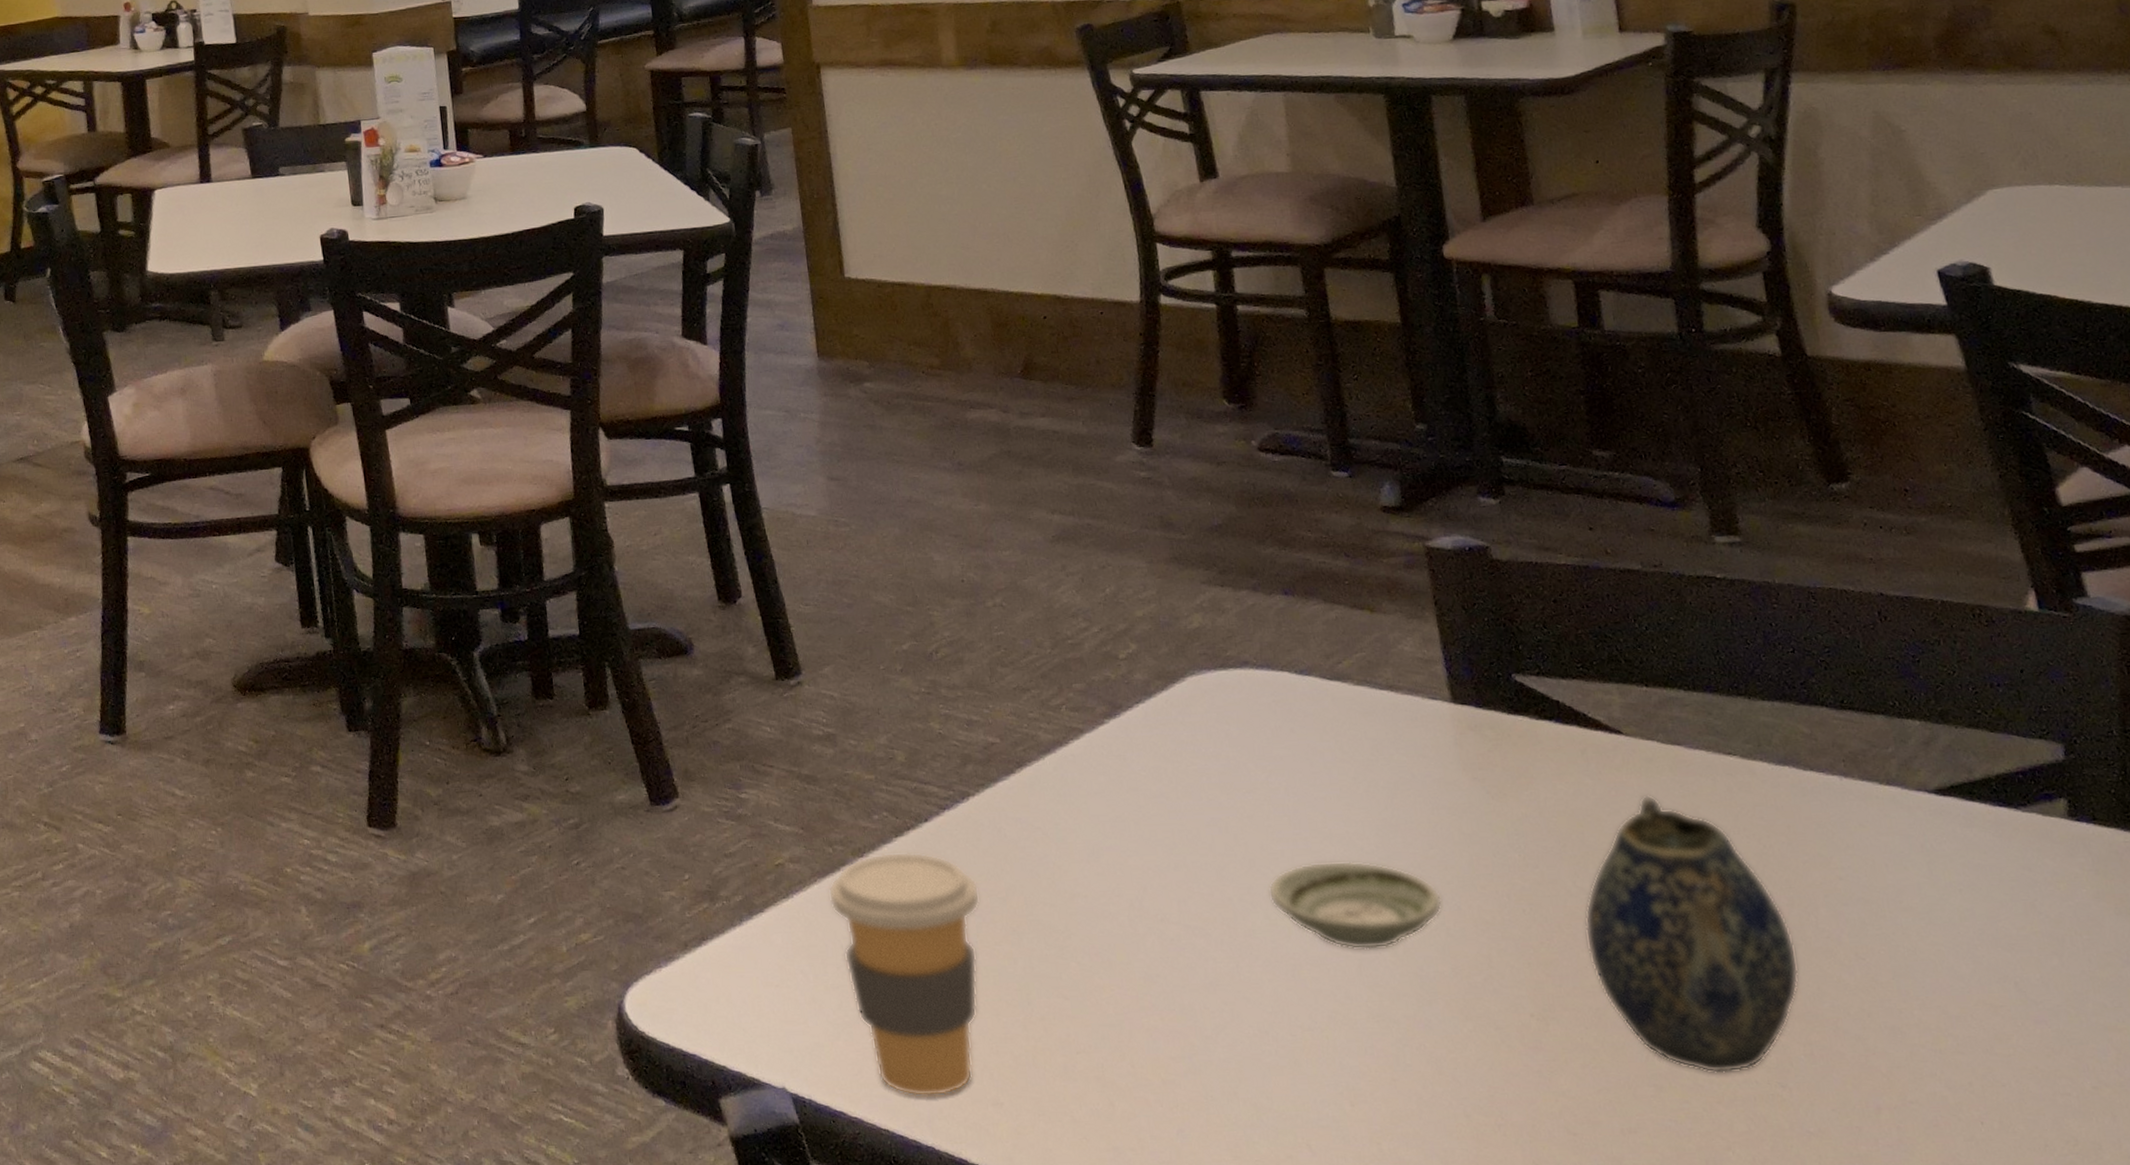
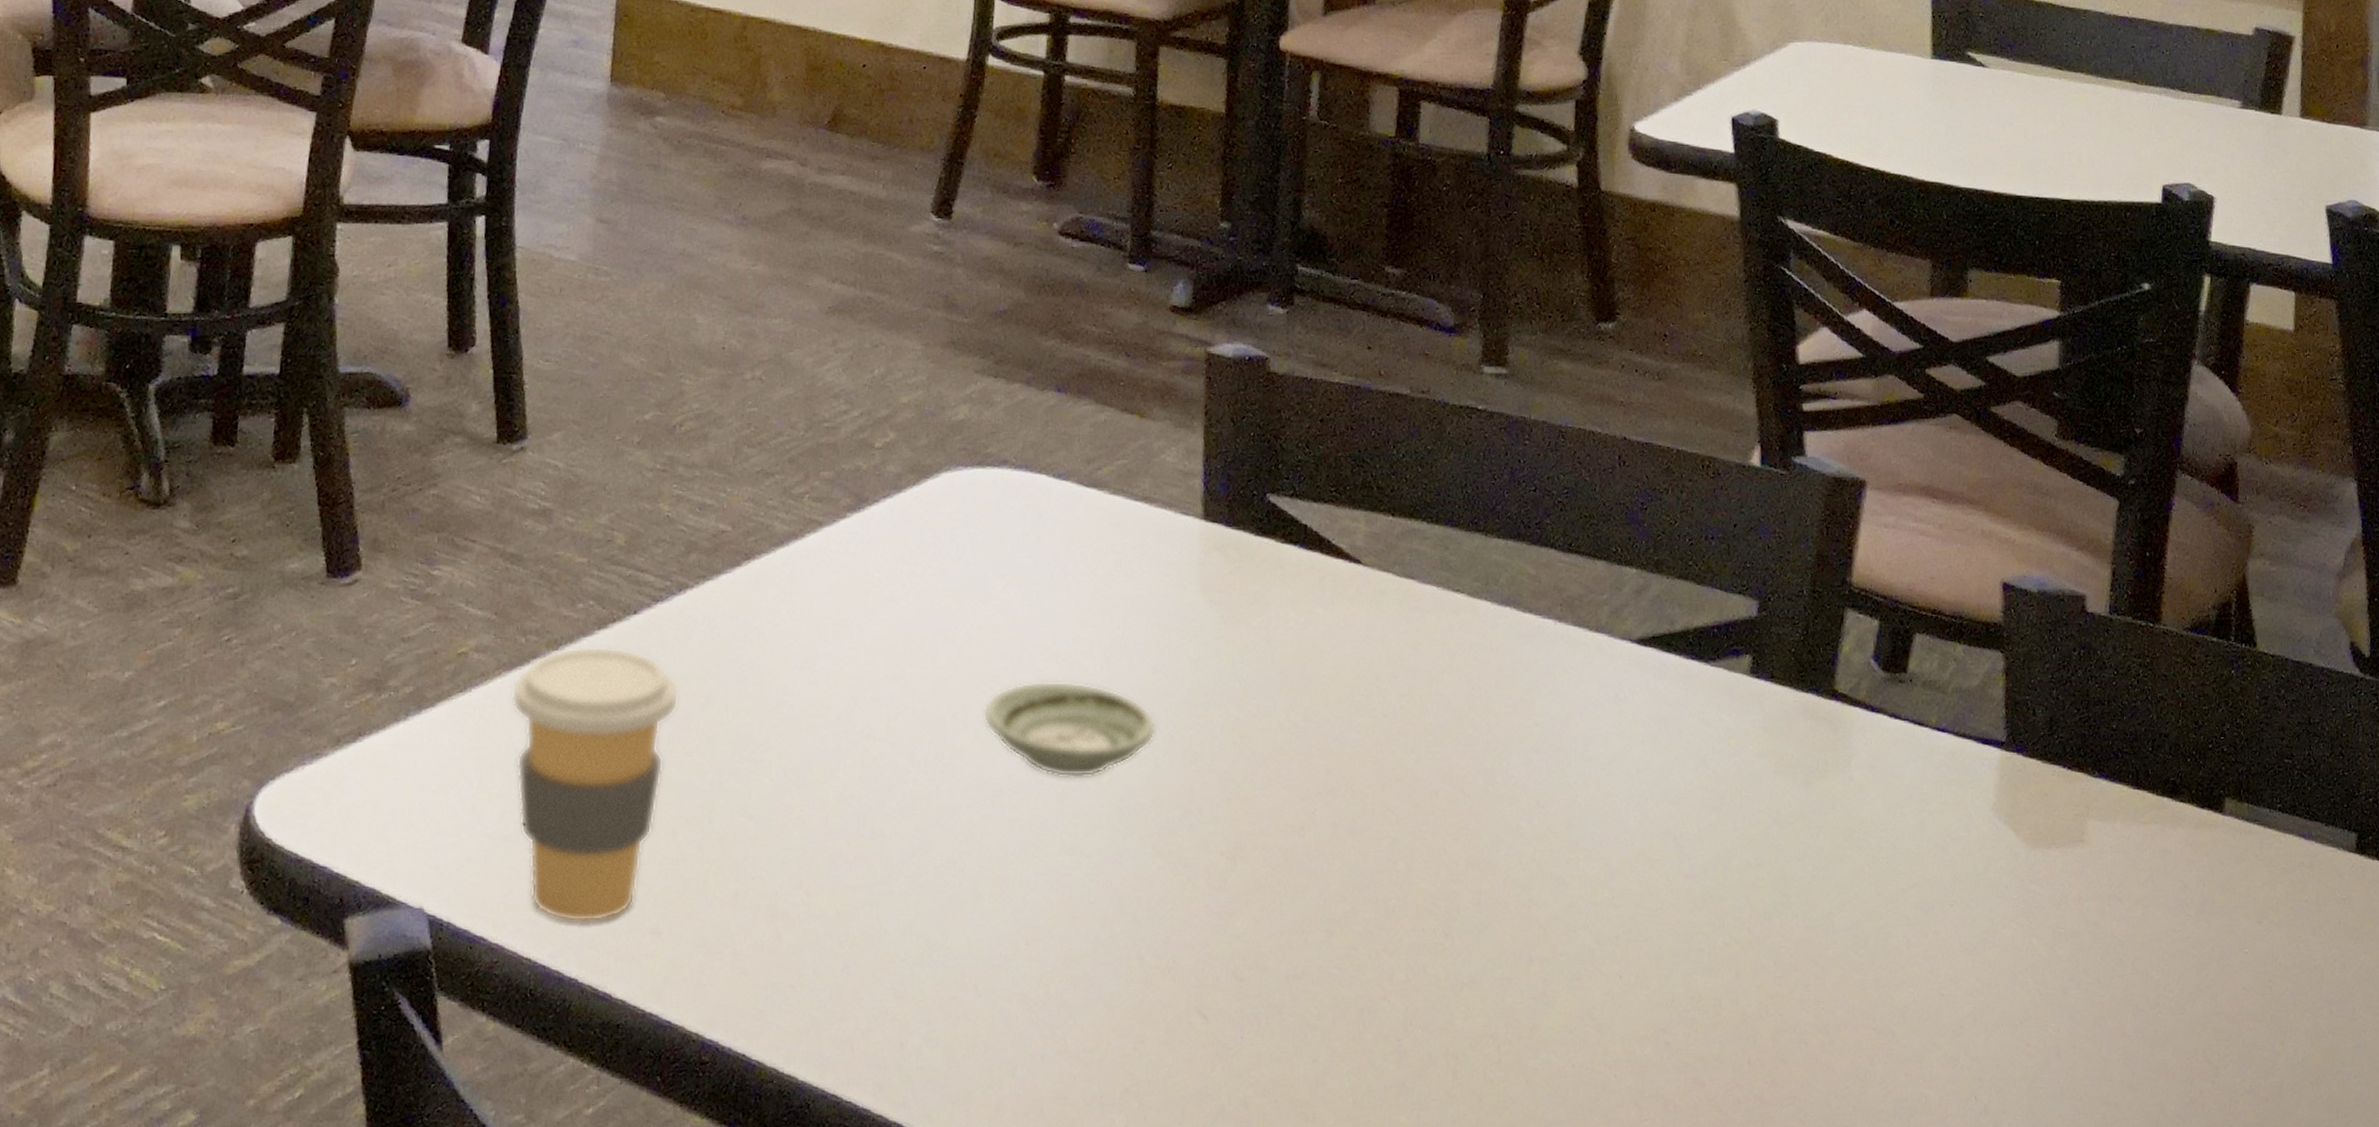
teapot: present [1584,795,1799,1074] -> none [1288,629,1484,921]

